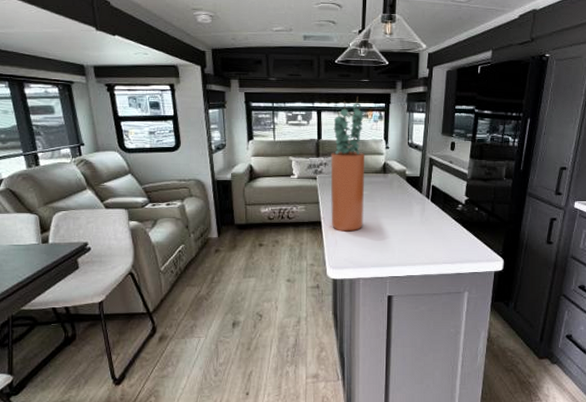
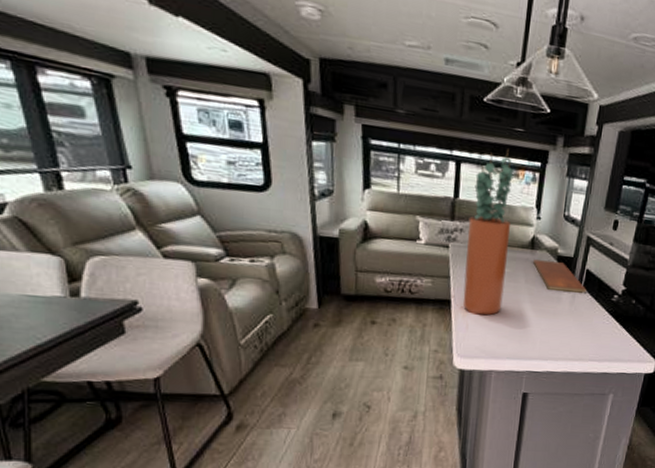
chopping board: none [386,182,434,206] -> present [533,259,587,293]

